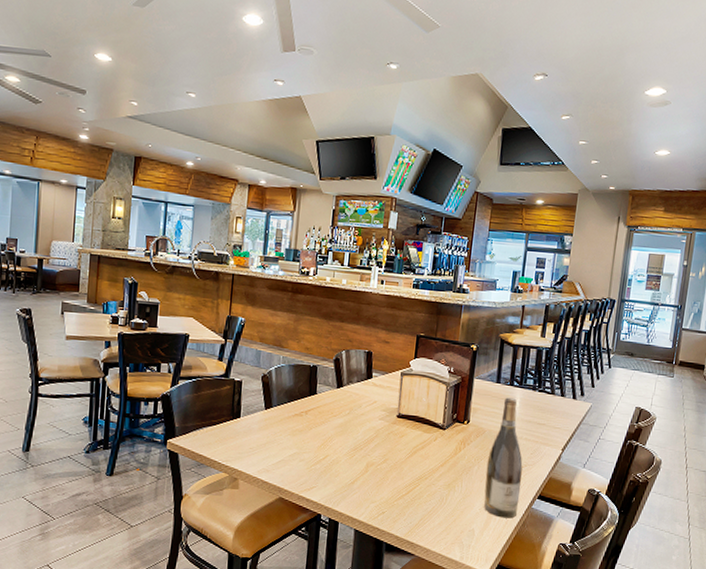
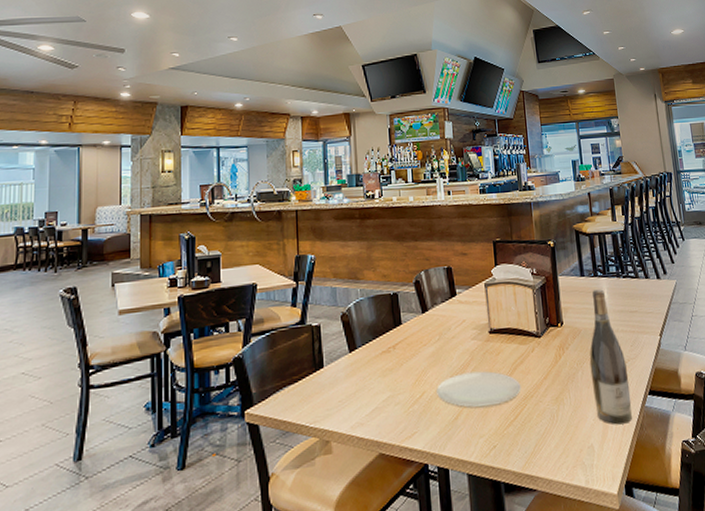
plate: none [339,446,418,481] -> present [436,371,521,409]

